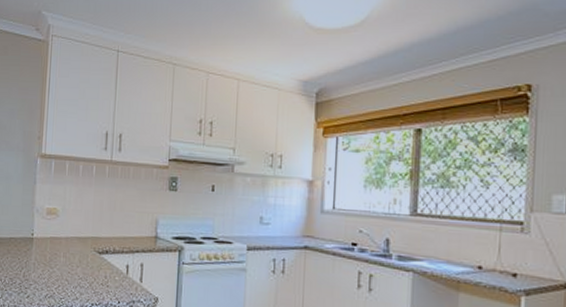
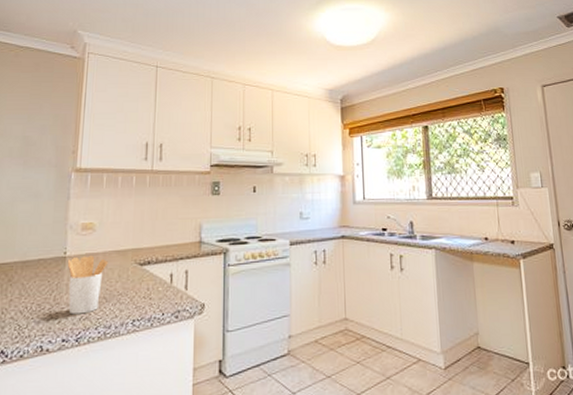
utensil holder: none [34,239,70,293] -> present [67,255,108,315]

